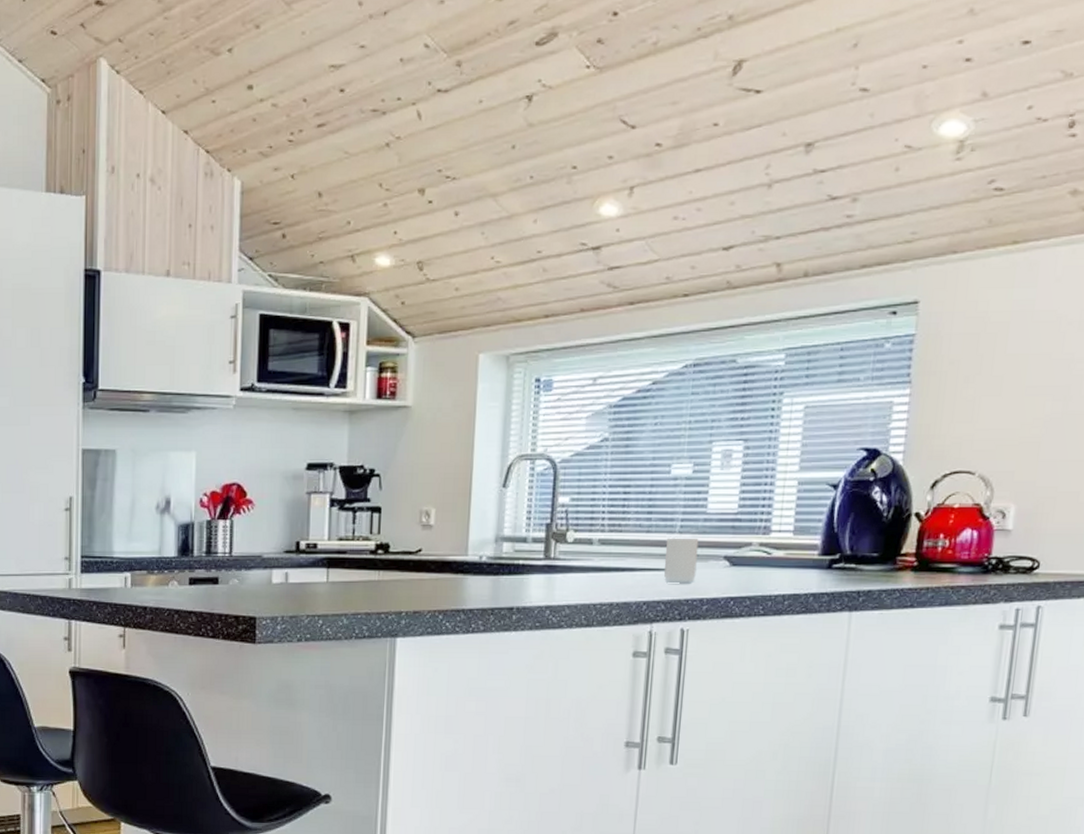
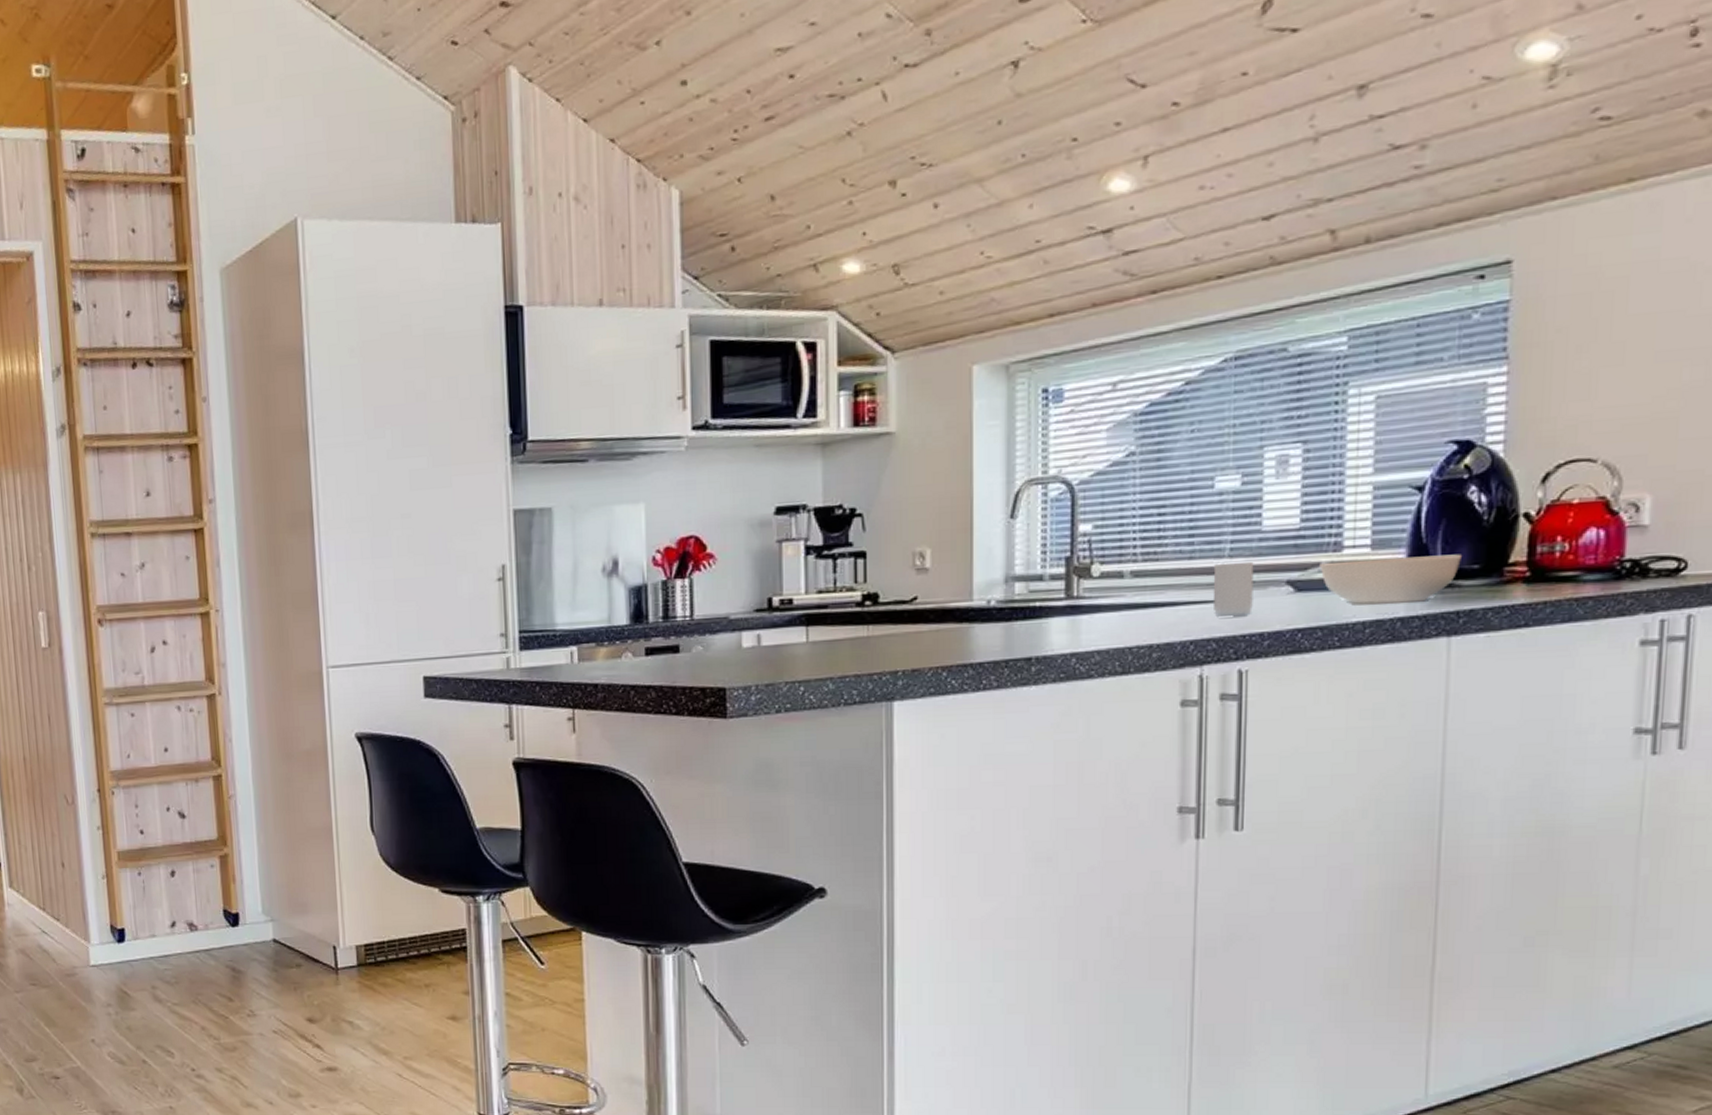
bowl: none [751,543,866,582] -> present [1319,554,1463,606]

